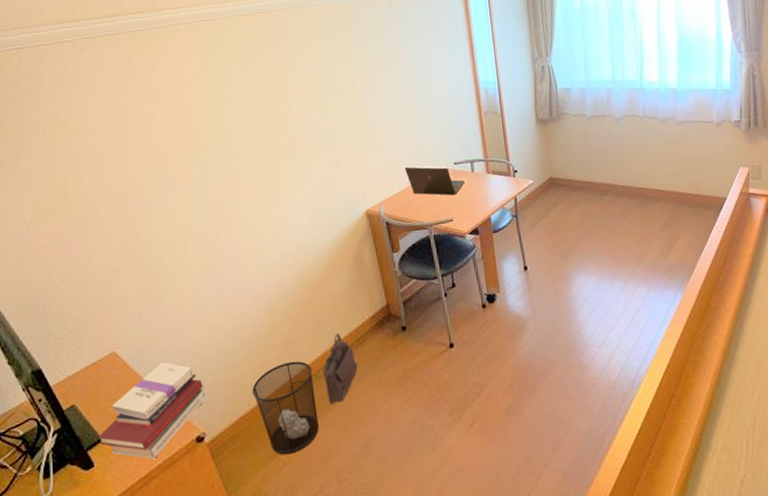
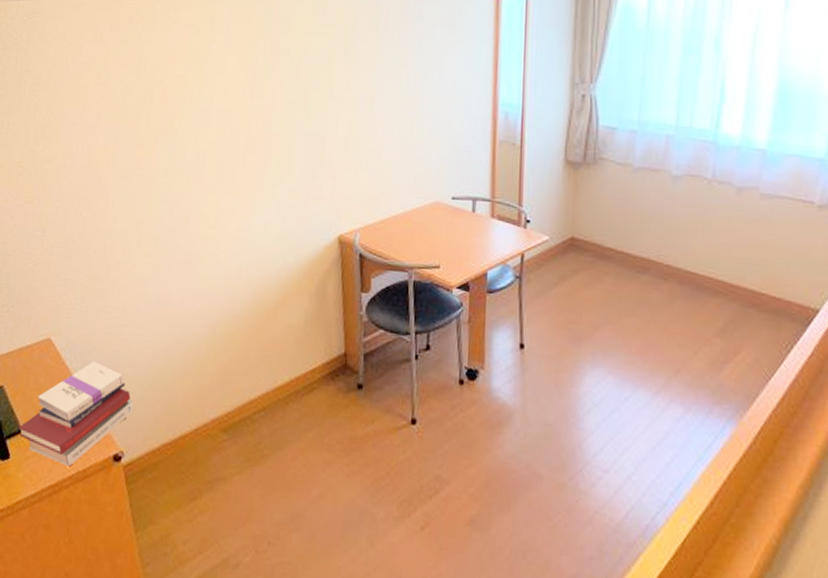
waste bin: present [252,361,319,455] -> none [179,394,248,503]
handbag: present [322,334,358,404] -> none [259,374,300,457]
laptop: present [404,167,465,196] -> none [391,193,462,237]

